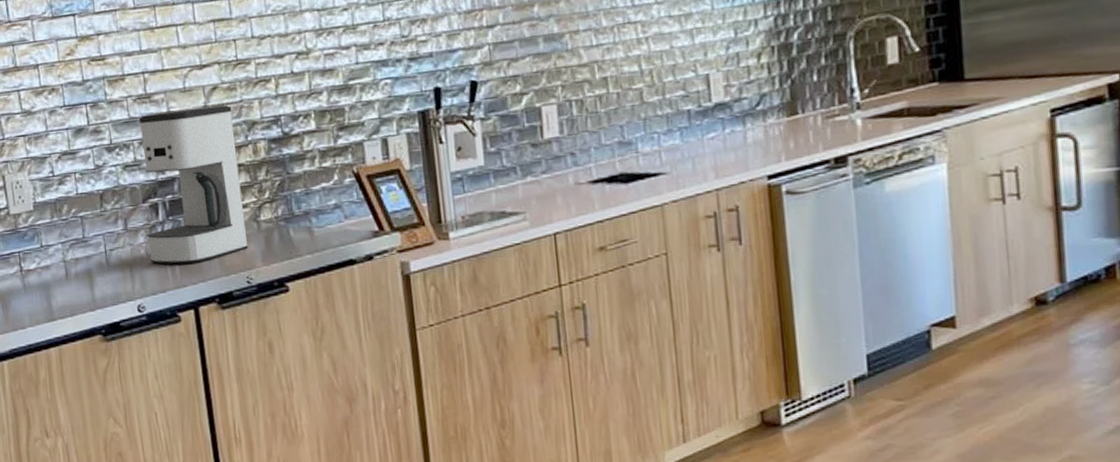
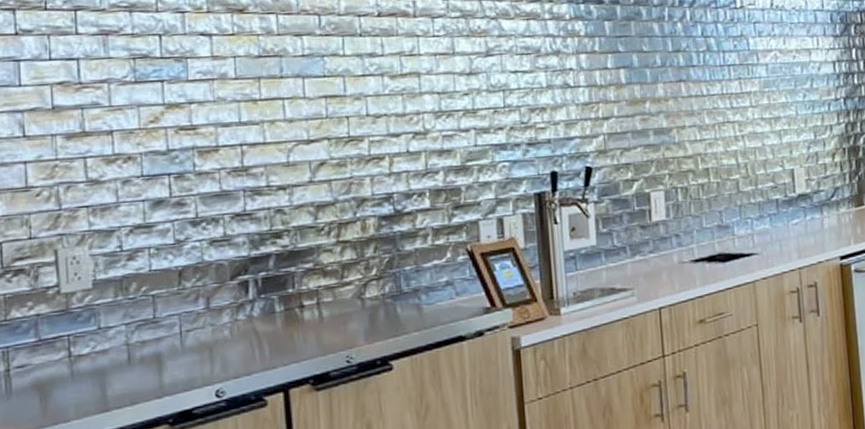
coffee maker: present [138,105,249,265] -> none [232,181,350,345]

